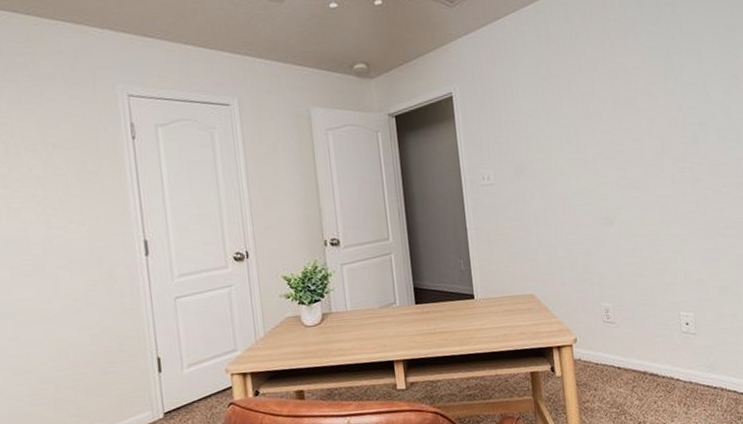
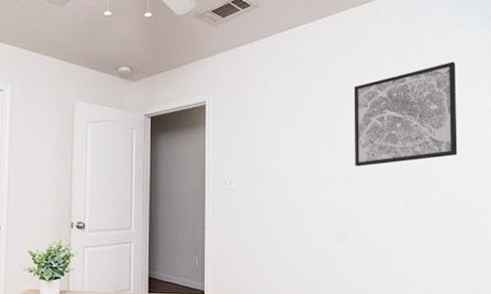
wall art: none [607,20,721,145] -> present [353,62,458,167]

